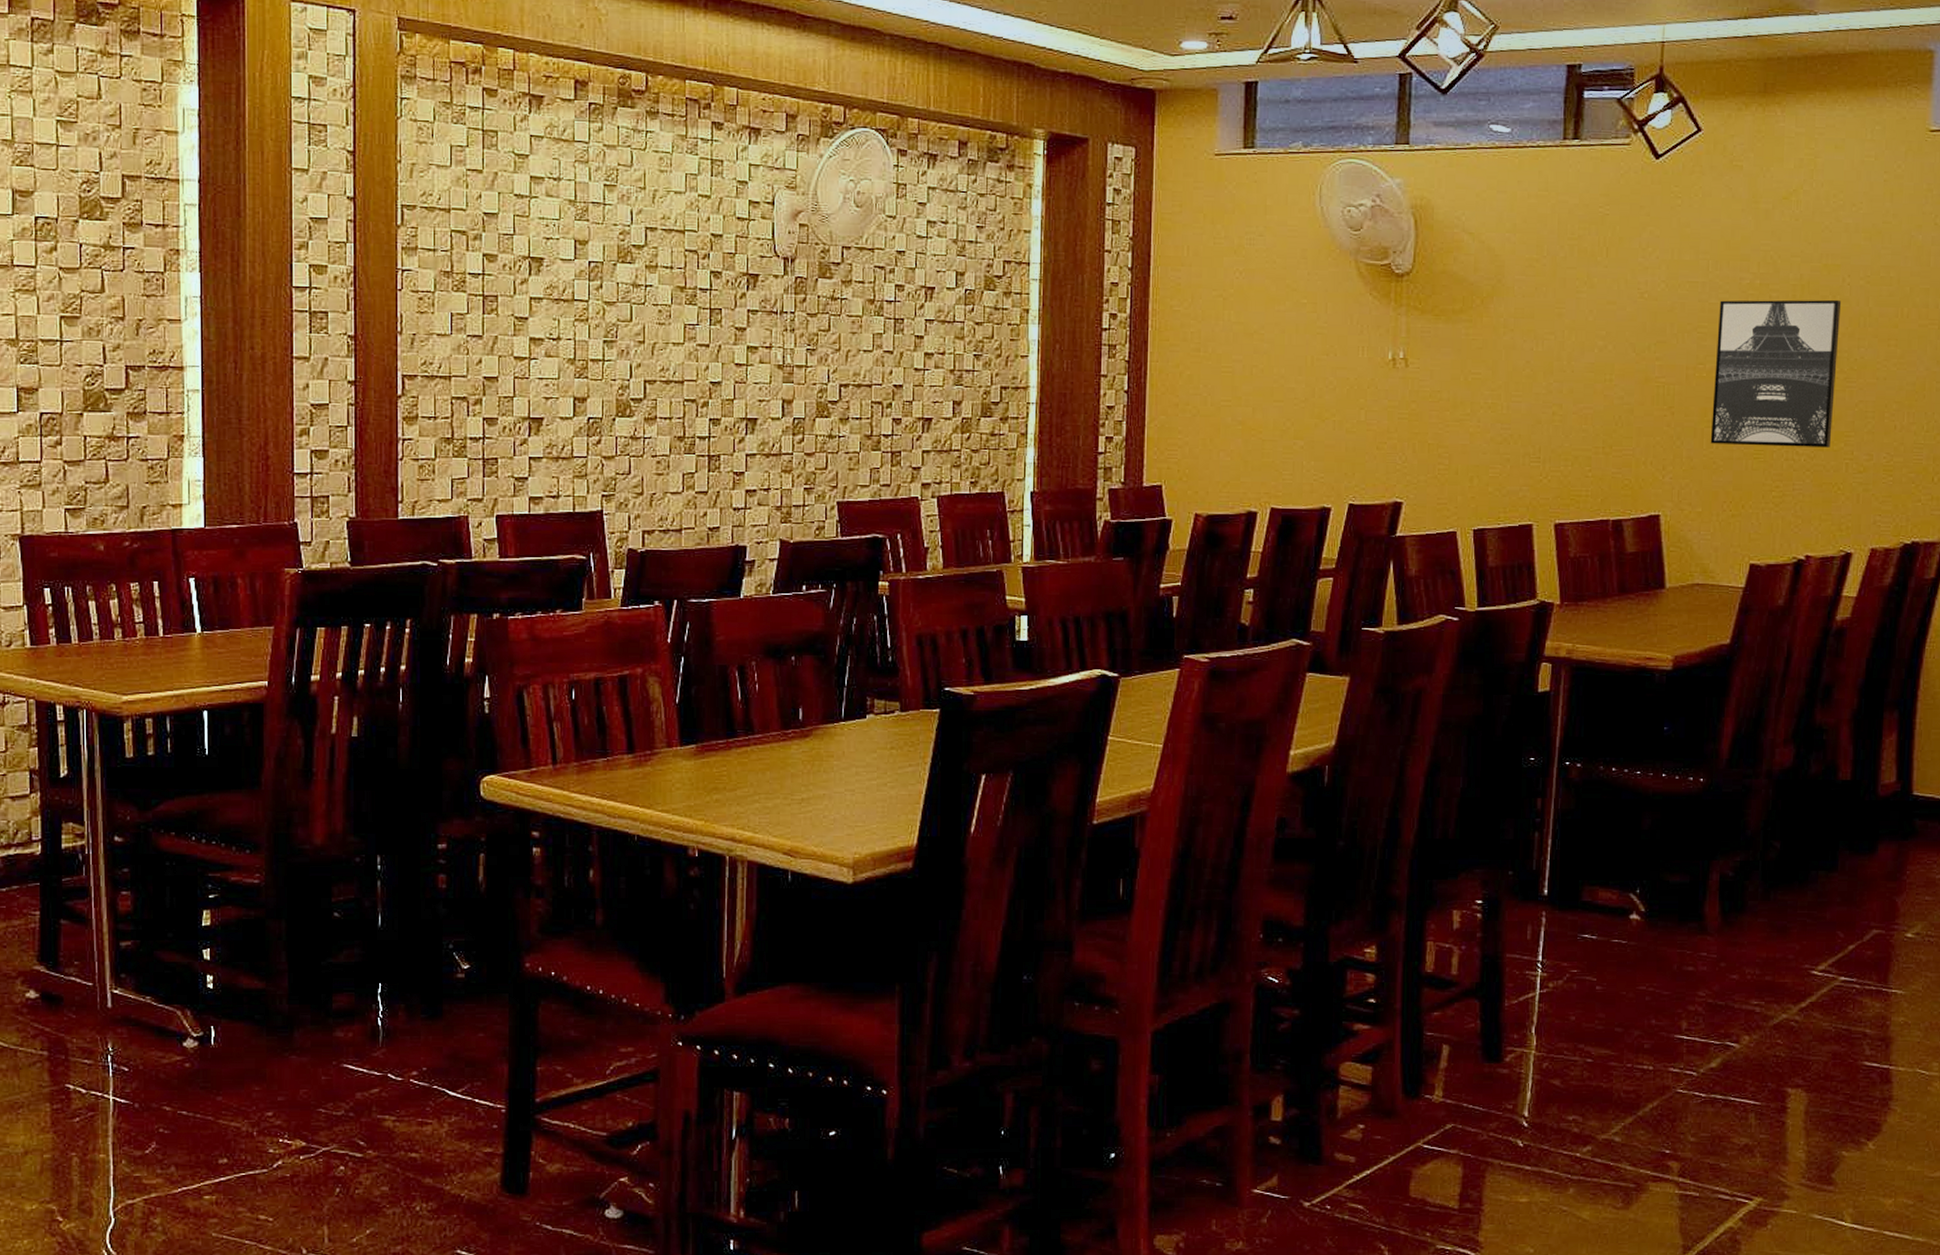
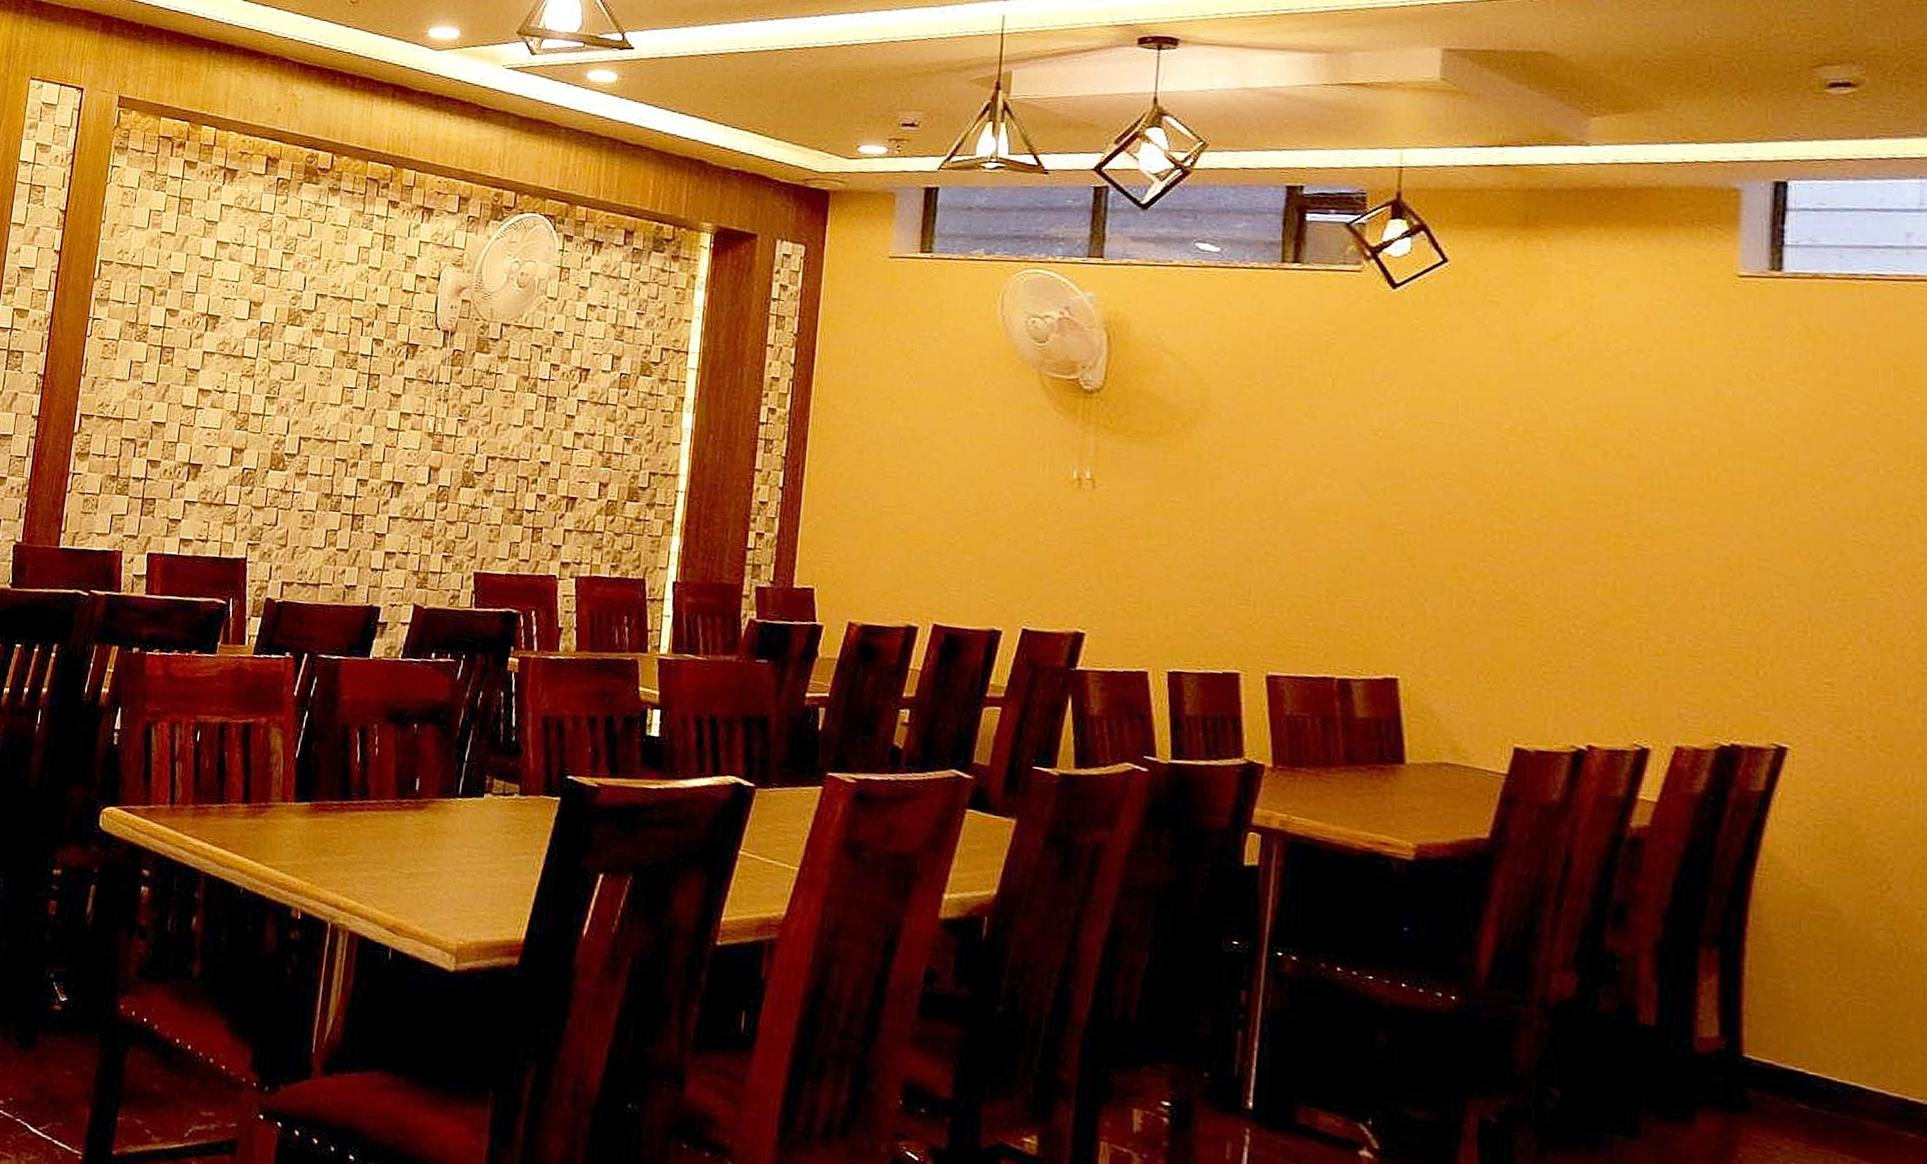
wall art: present [1710,299,1842,448] -> none [1461,445,1629,623]

